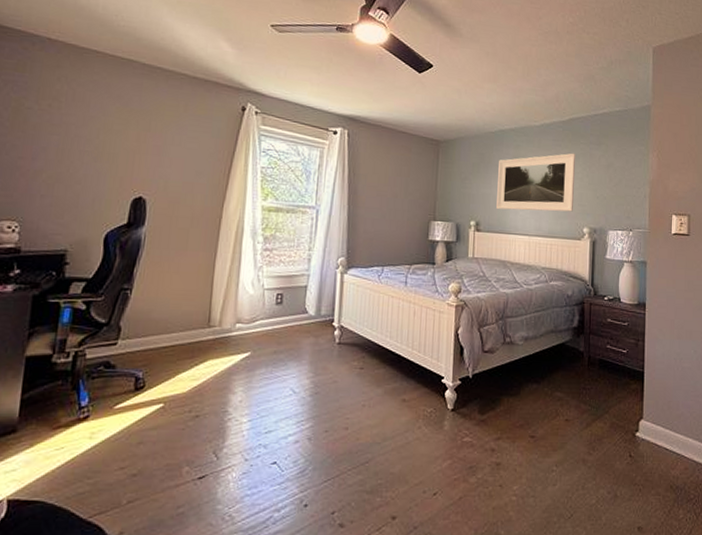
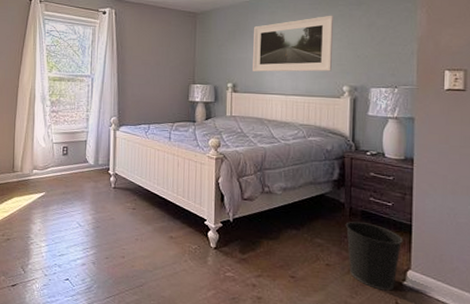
wastebasket: none [584,371,636,444] -> present [345,221,403,291]

